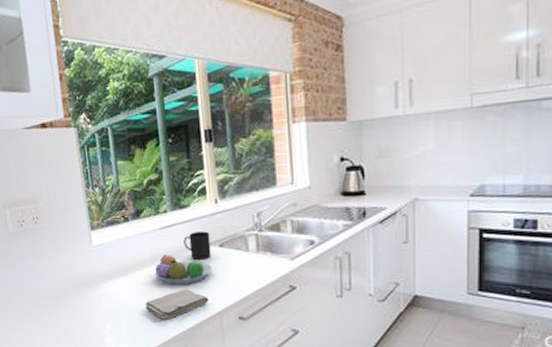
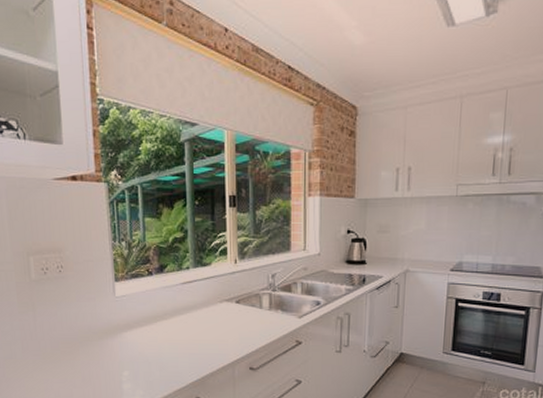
washcloth: present [145,288,209,320] -> none [163,340,224,368]
fruit bowl: present [155,255,213,284] -> none [175,308,228,336]
mug: present [183,231,211,259] -> none [203,288,228,314]

